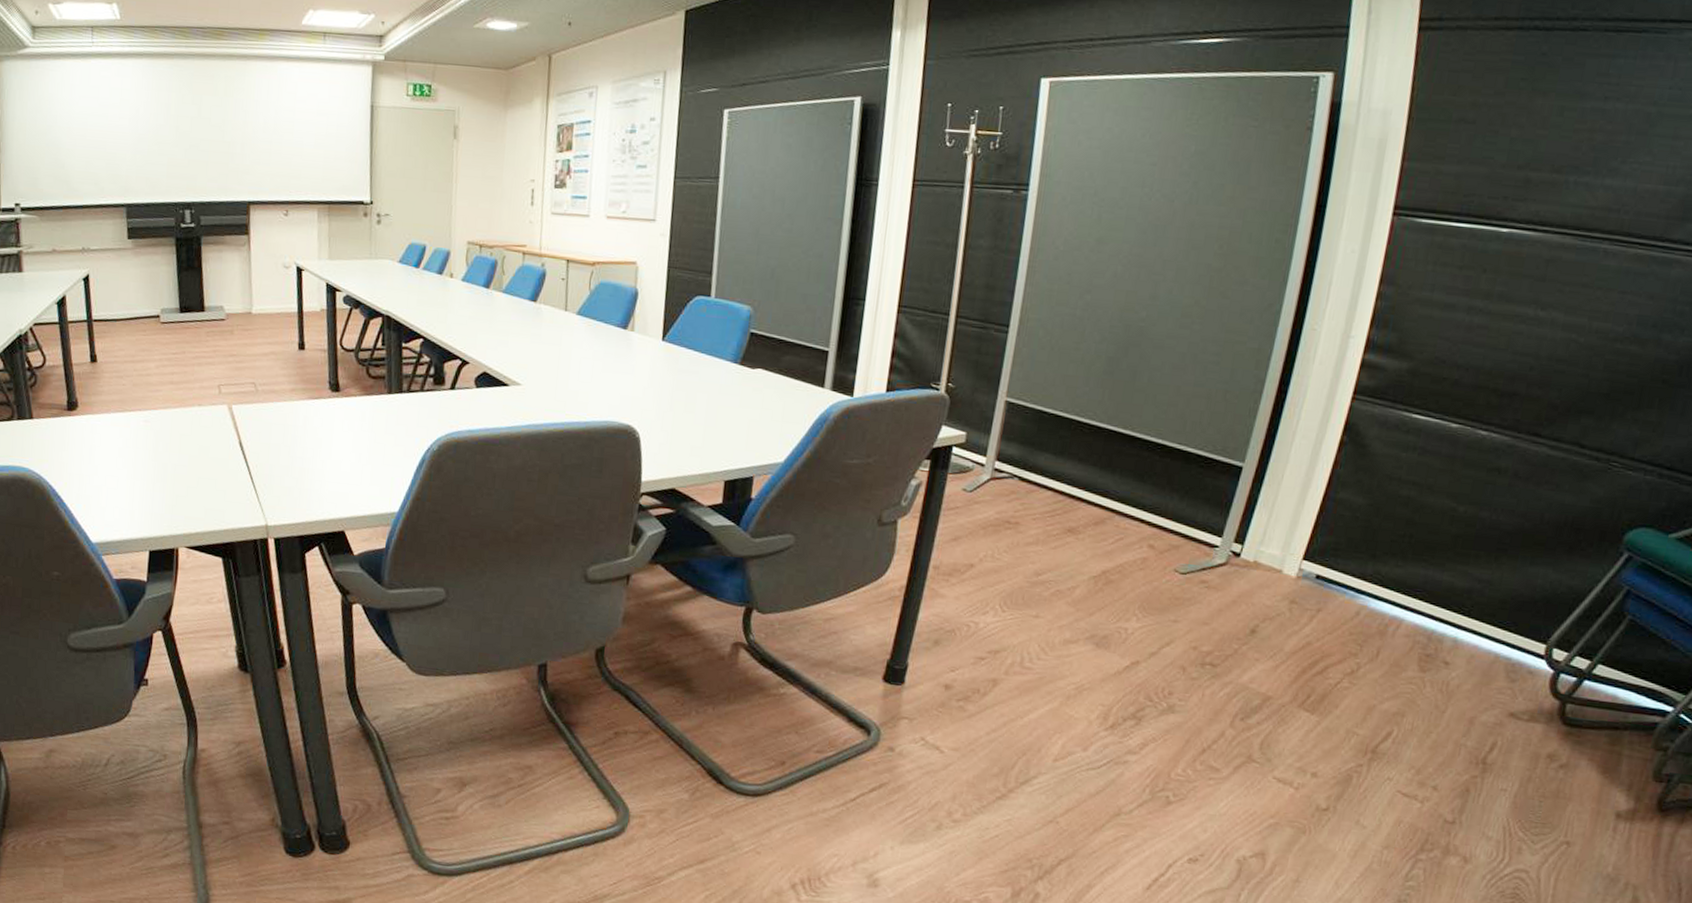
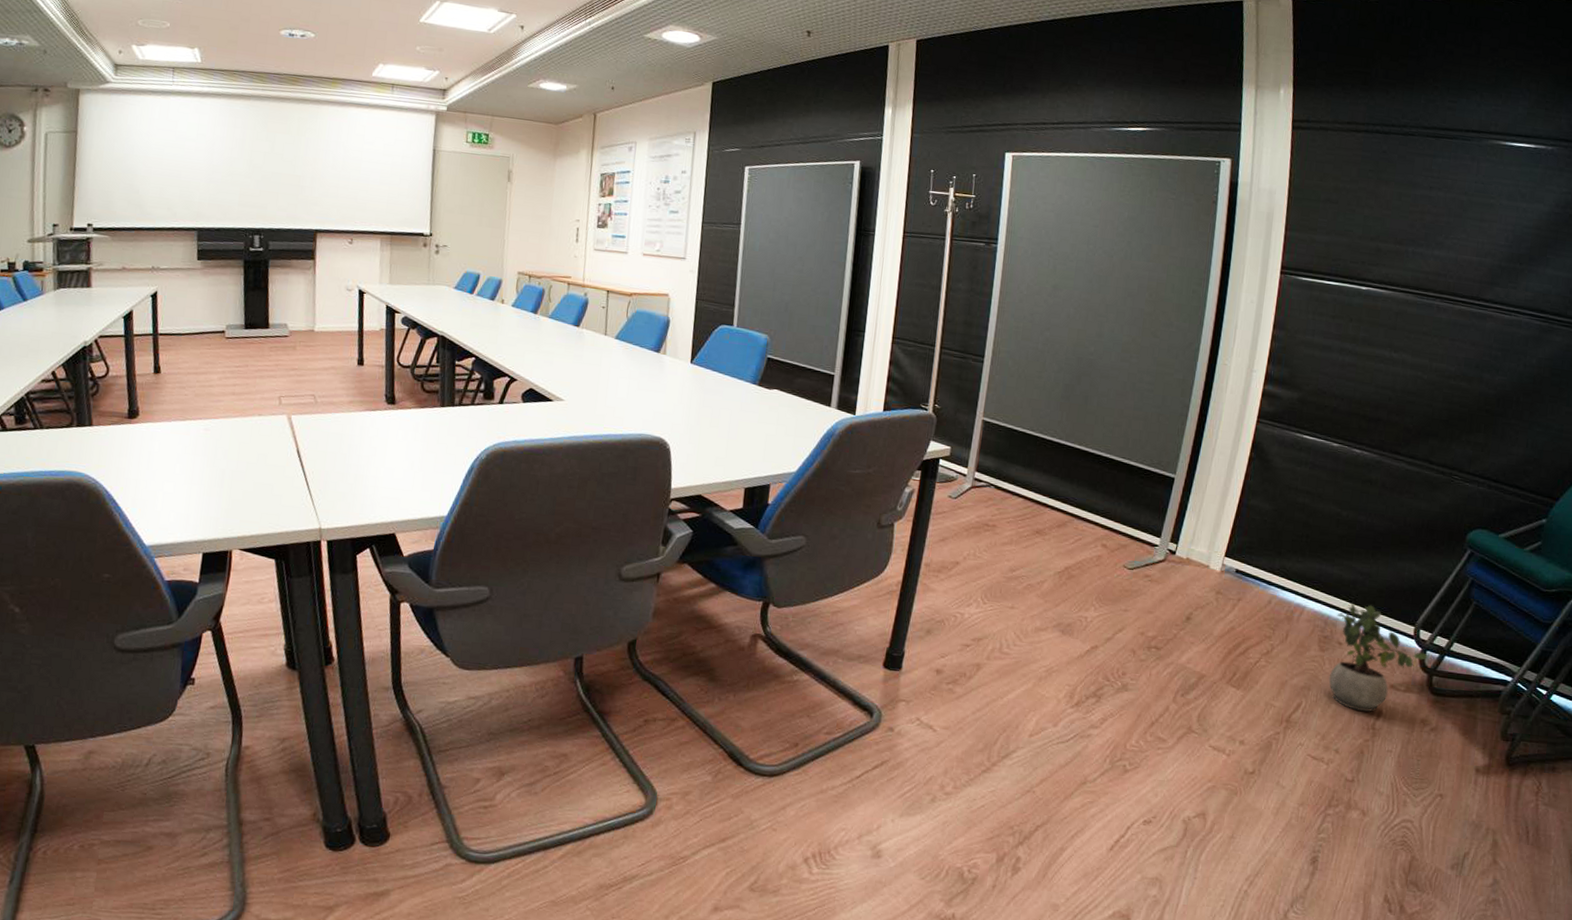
potted plant: none [1429,615,1562,745] -> present [1328,602,1428,713]

